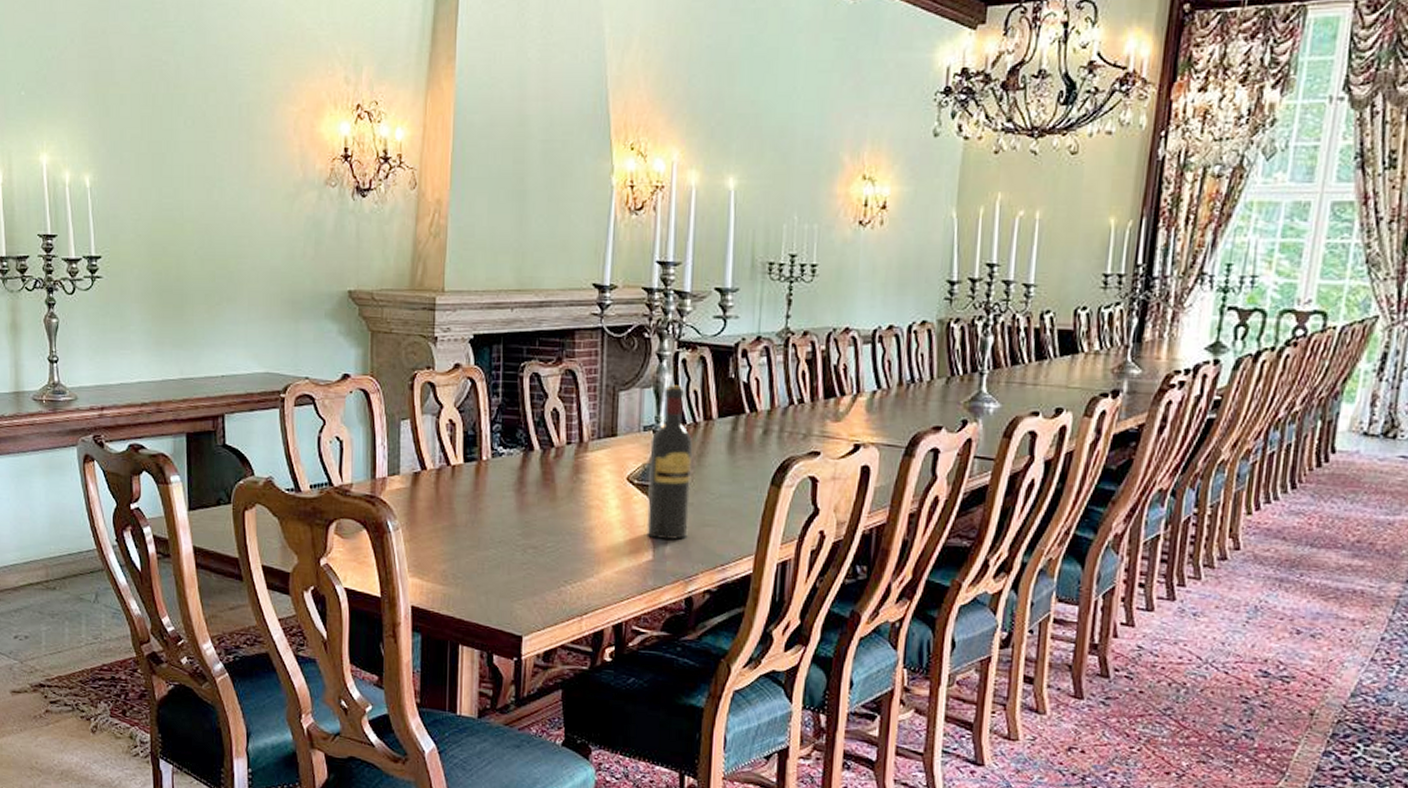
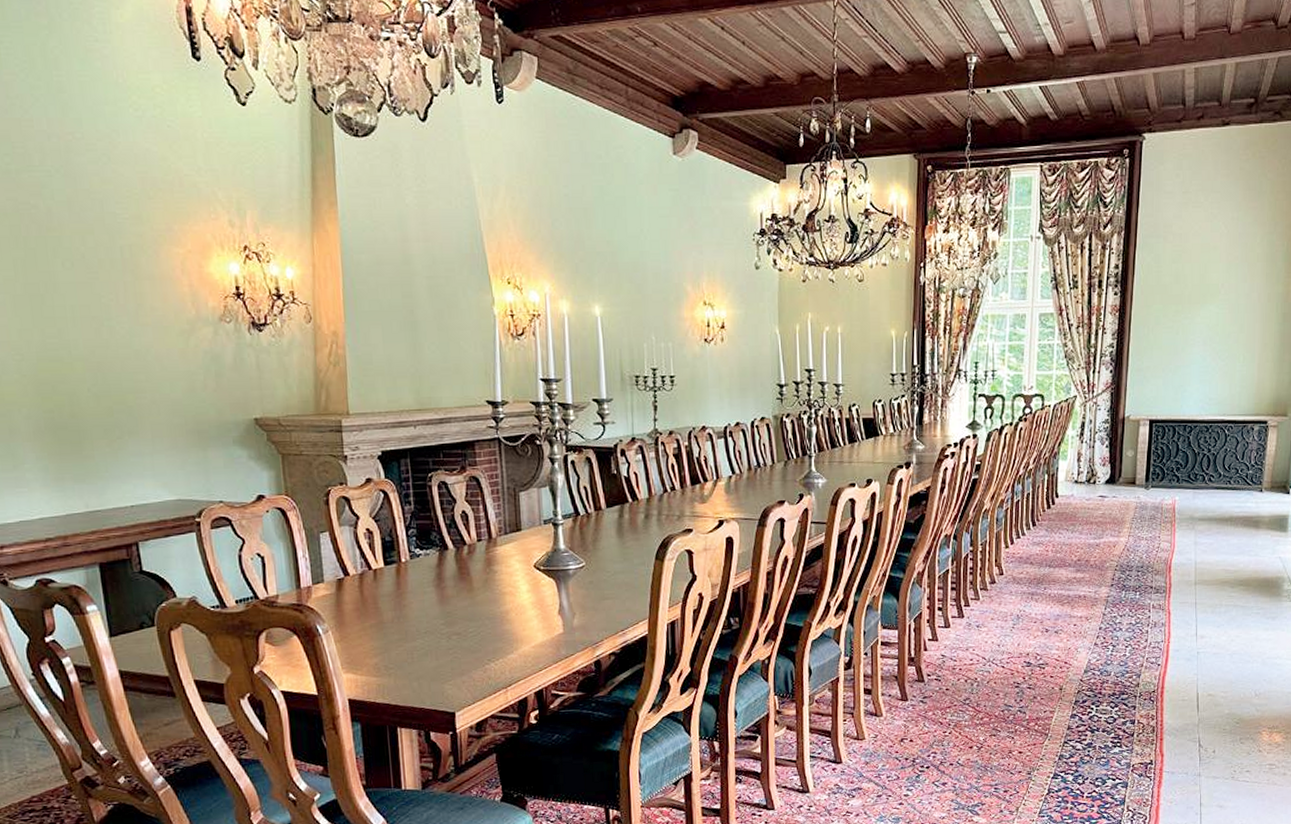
wine bottle: present [647,385,692,540] -> none [551,483,591,615]

